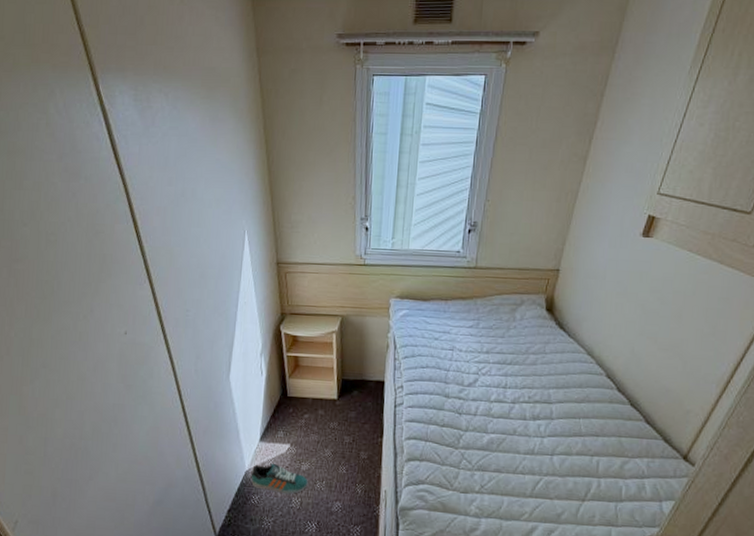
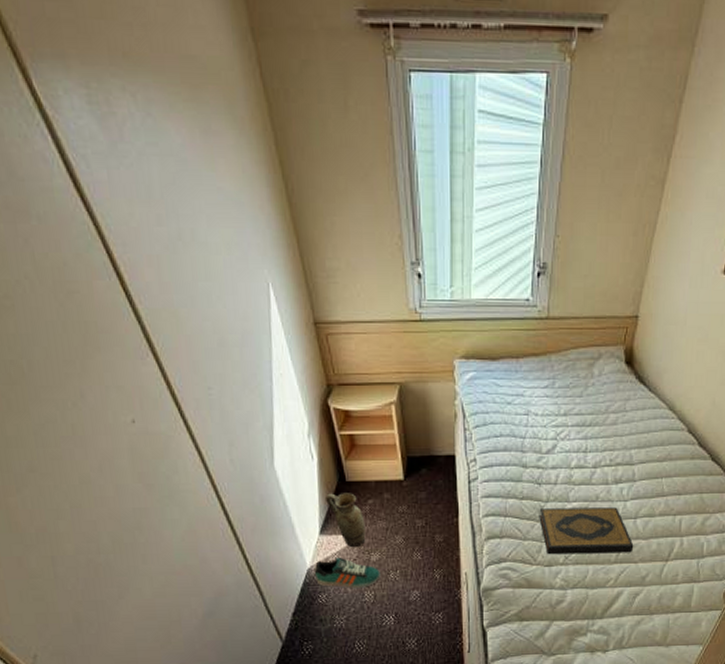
ceramic jug: none [267,405,300,457] -> present [324,493,366,548]
hardback book: none [457,437,550,489] -> present [539,507,634,555]

